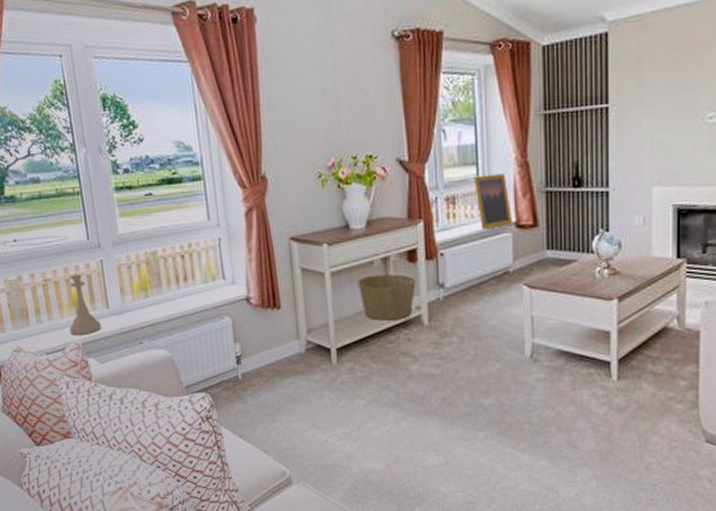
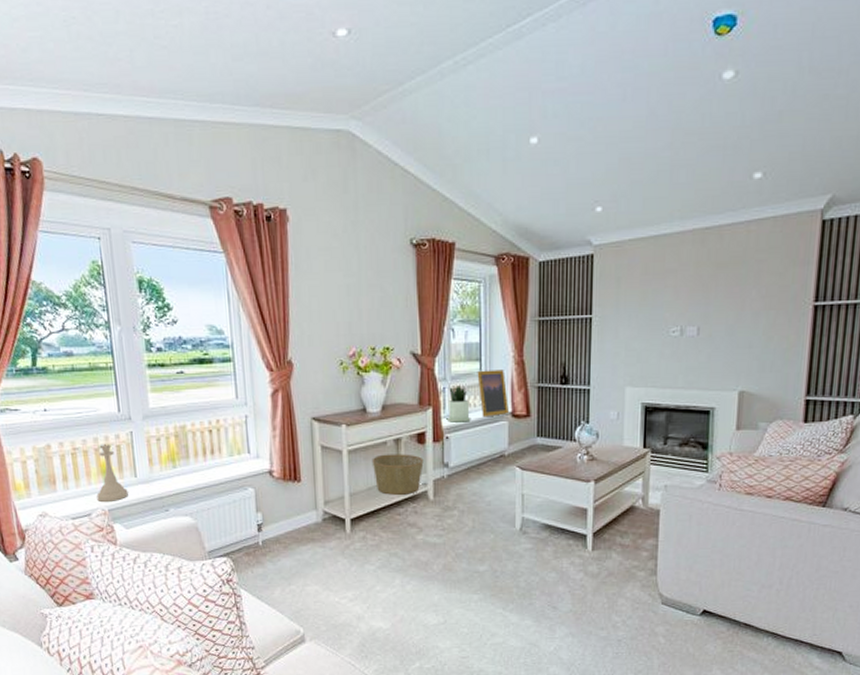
planter: none [440,194,469,237] -> present [446,385,471,423]

